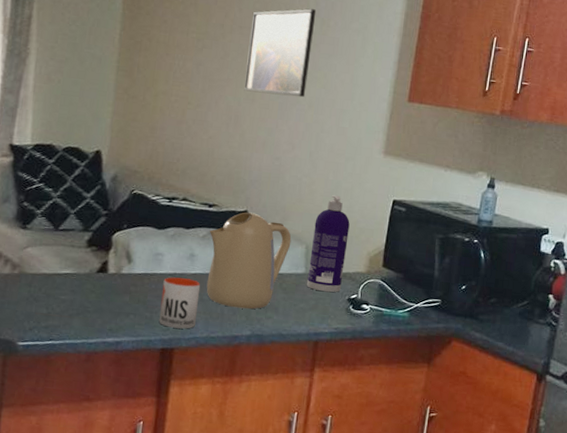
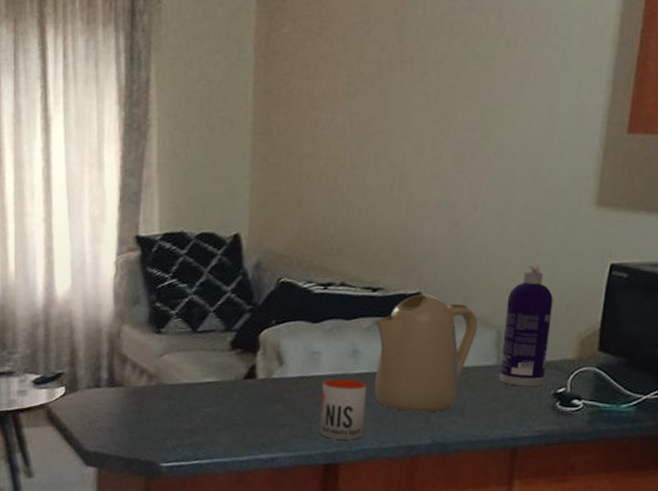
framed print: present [244,8,317,98] -> none [409,25,500,143]

